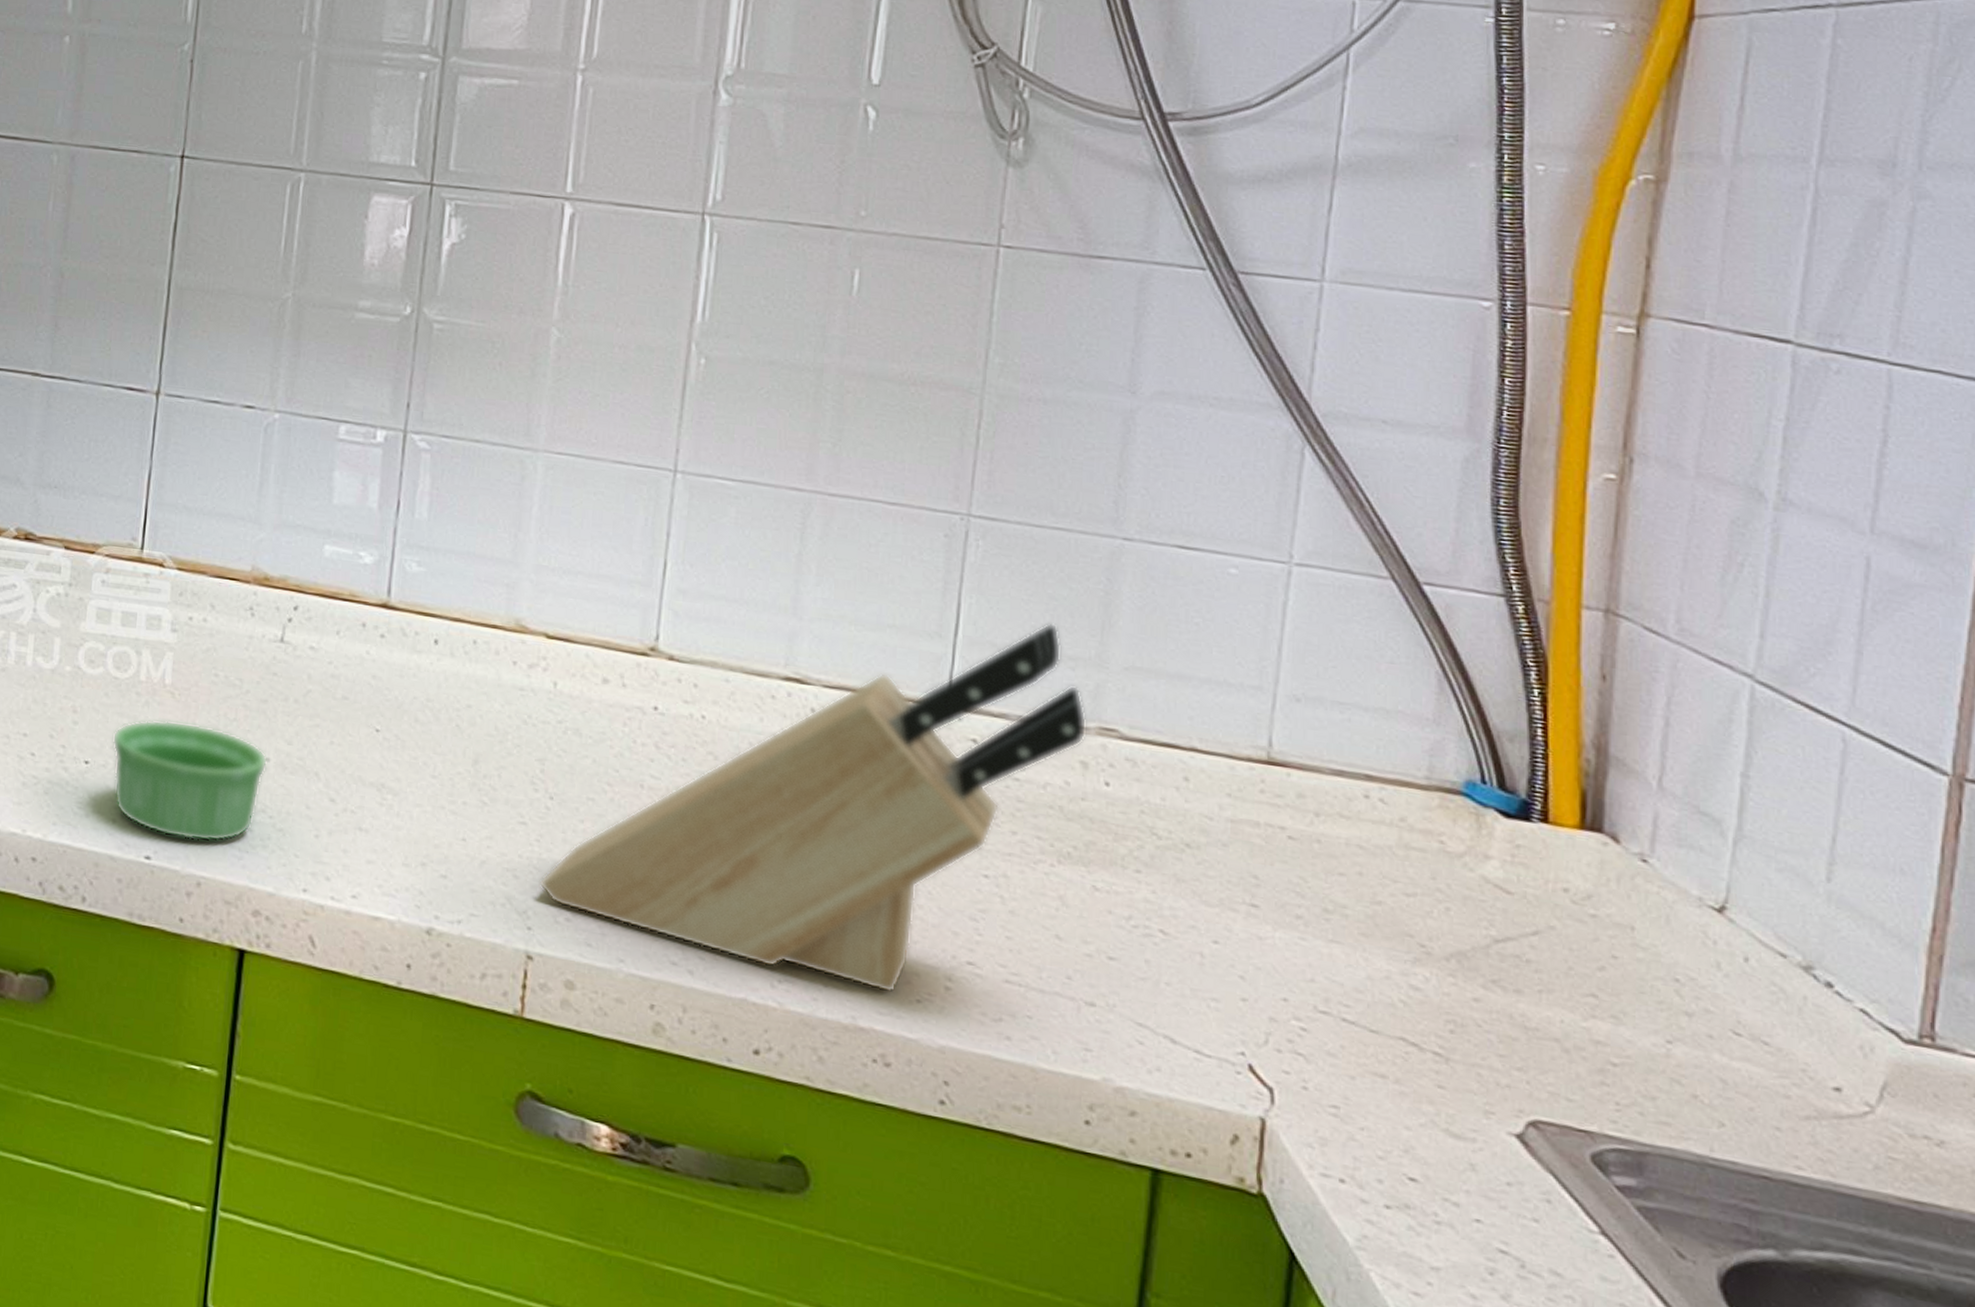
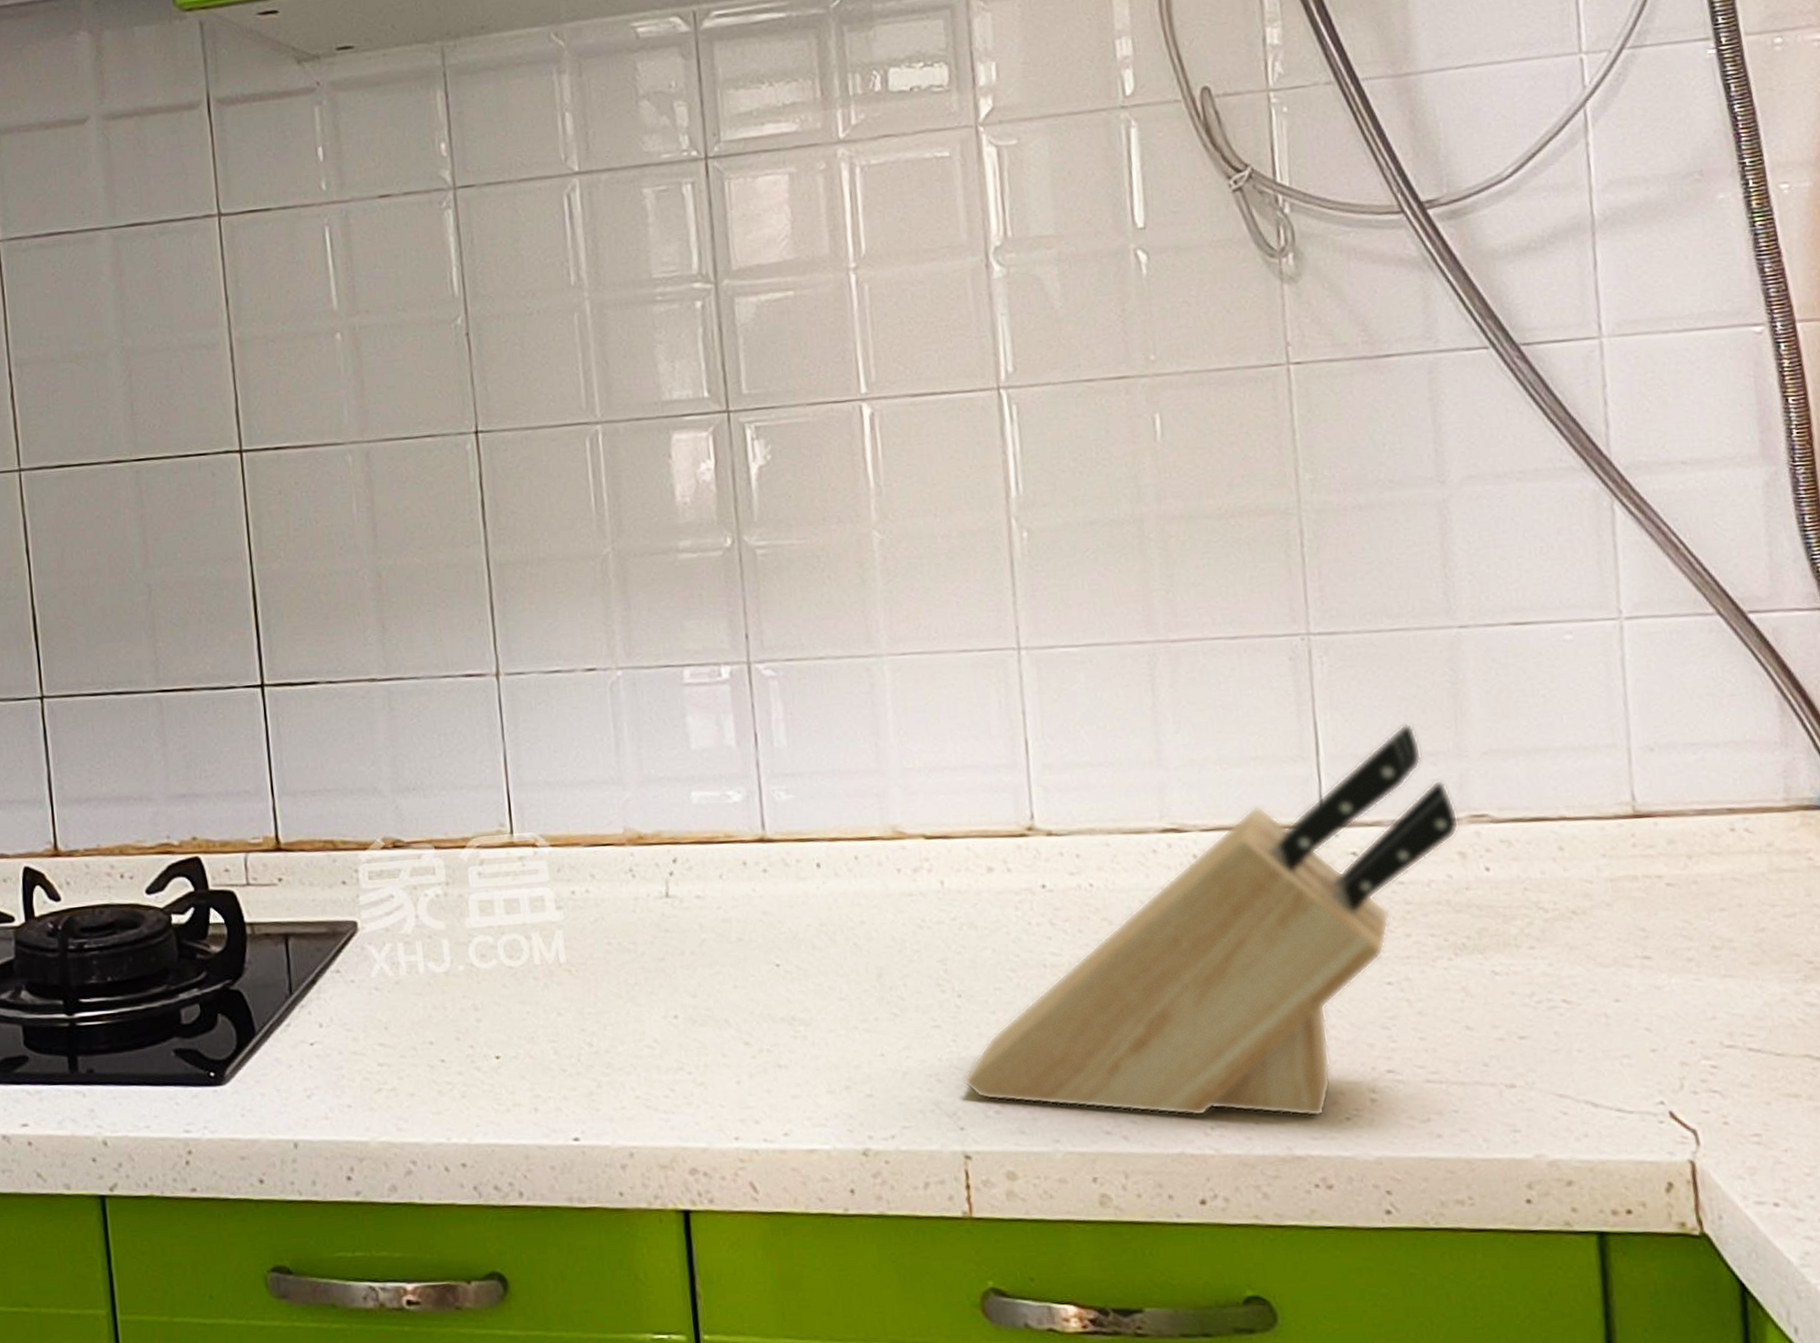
ramekin: present [112,720,268,842] -> none [518,996,677,1114]

